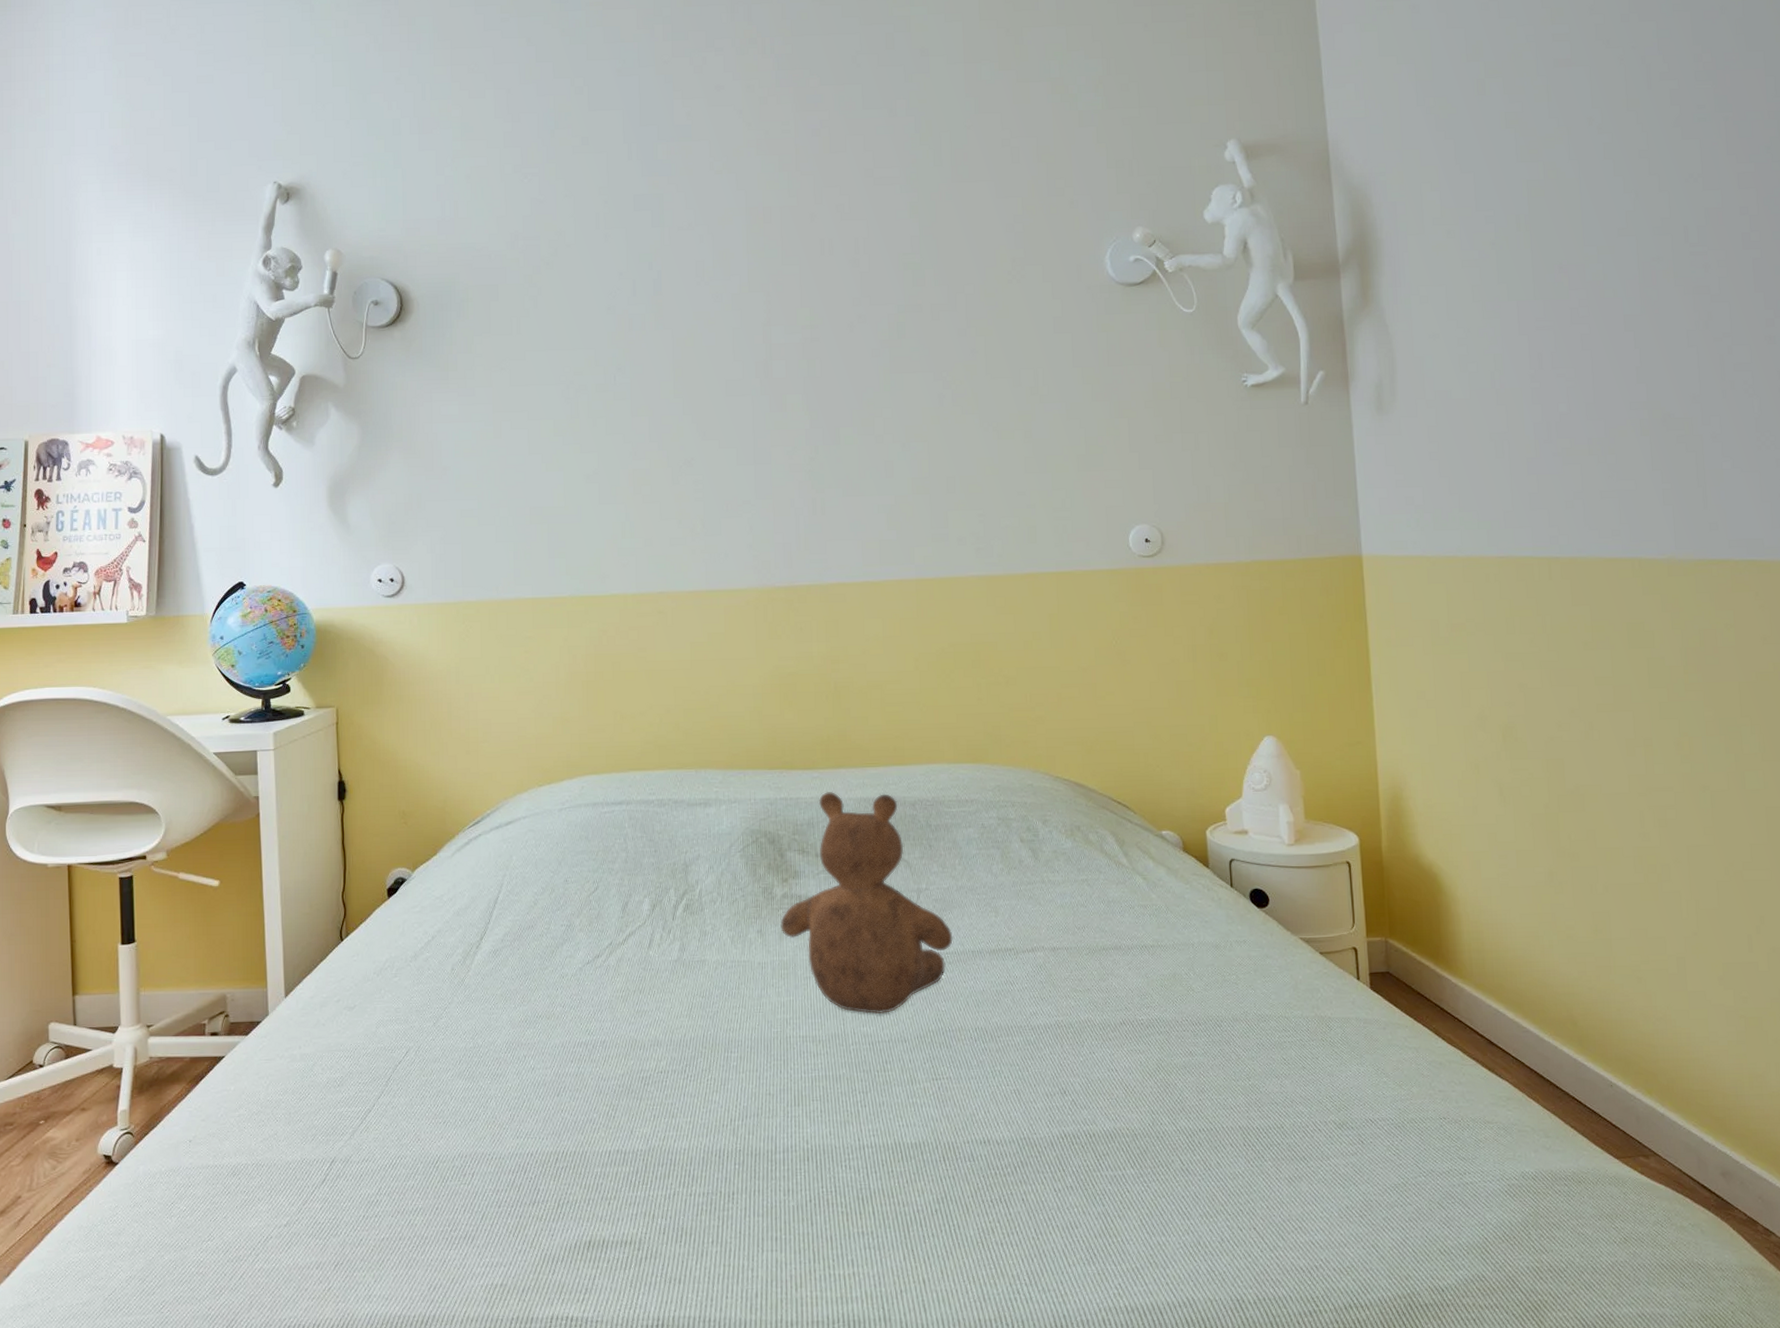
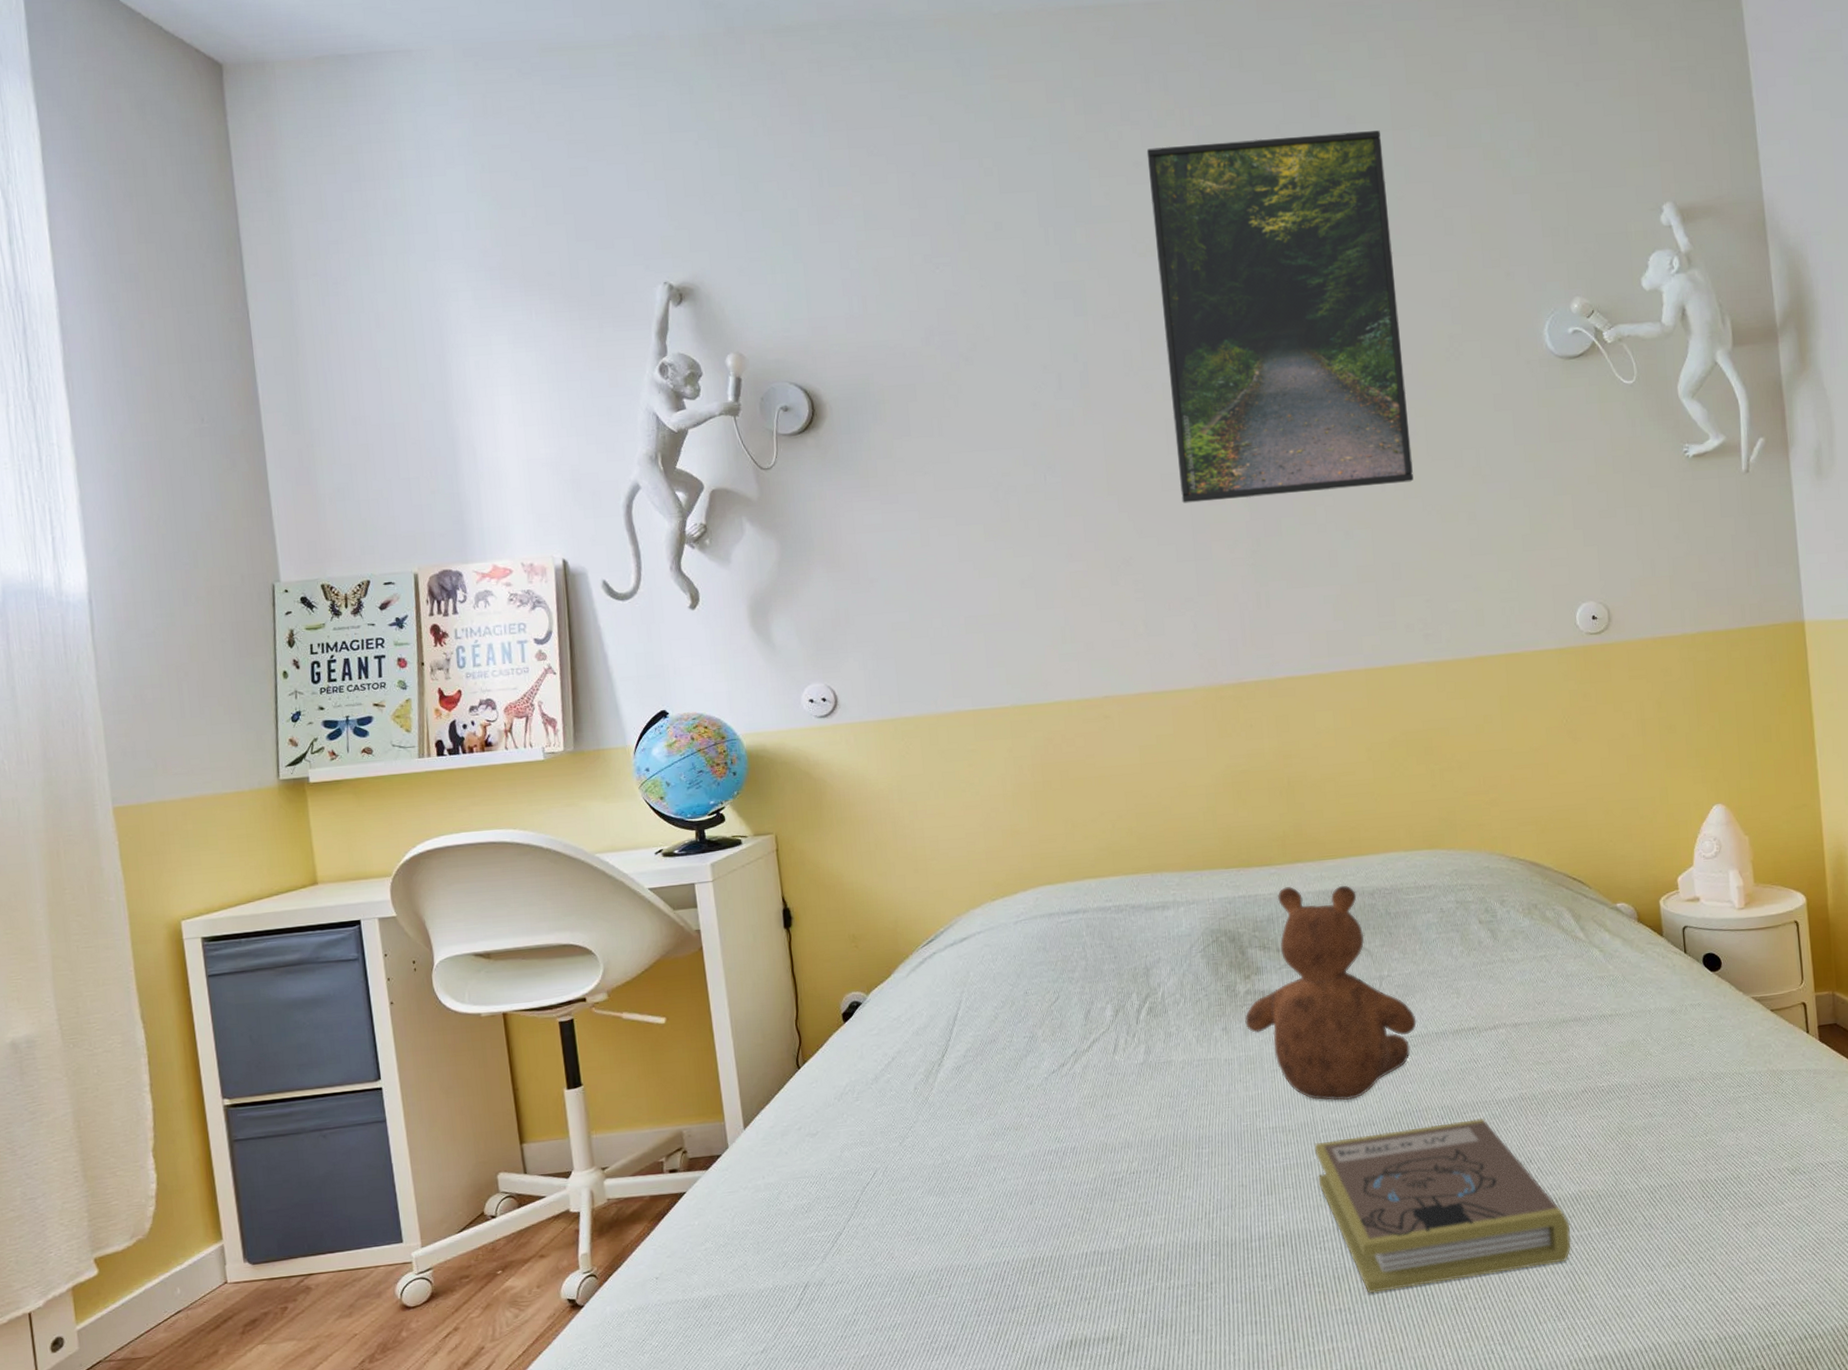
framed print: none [728,63,971,409] -> present [1146,130,1414,503]
book: none [844,1043,1104,1219] -> present [1314,1118,1571,1293]

